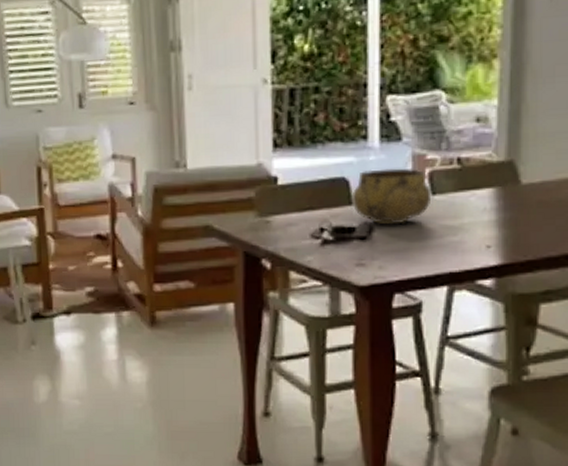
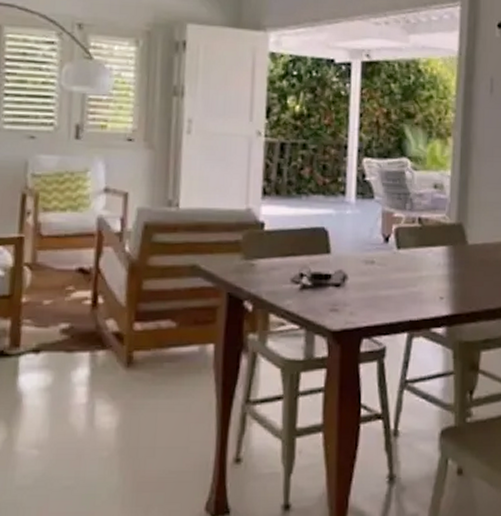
decorative bowl: present [351,168,432,225] -> none [329,222,397,274]

